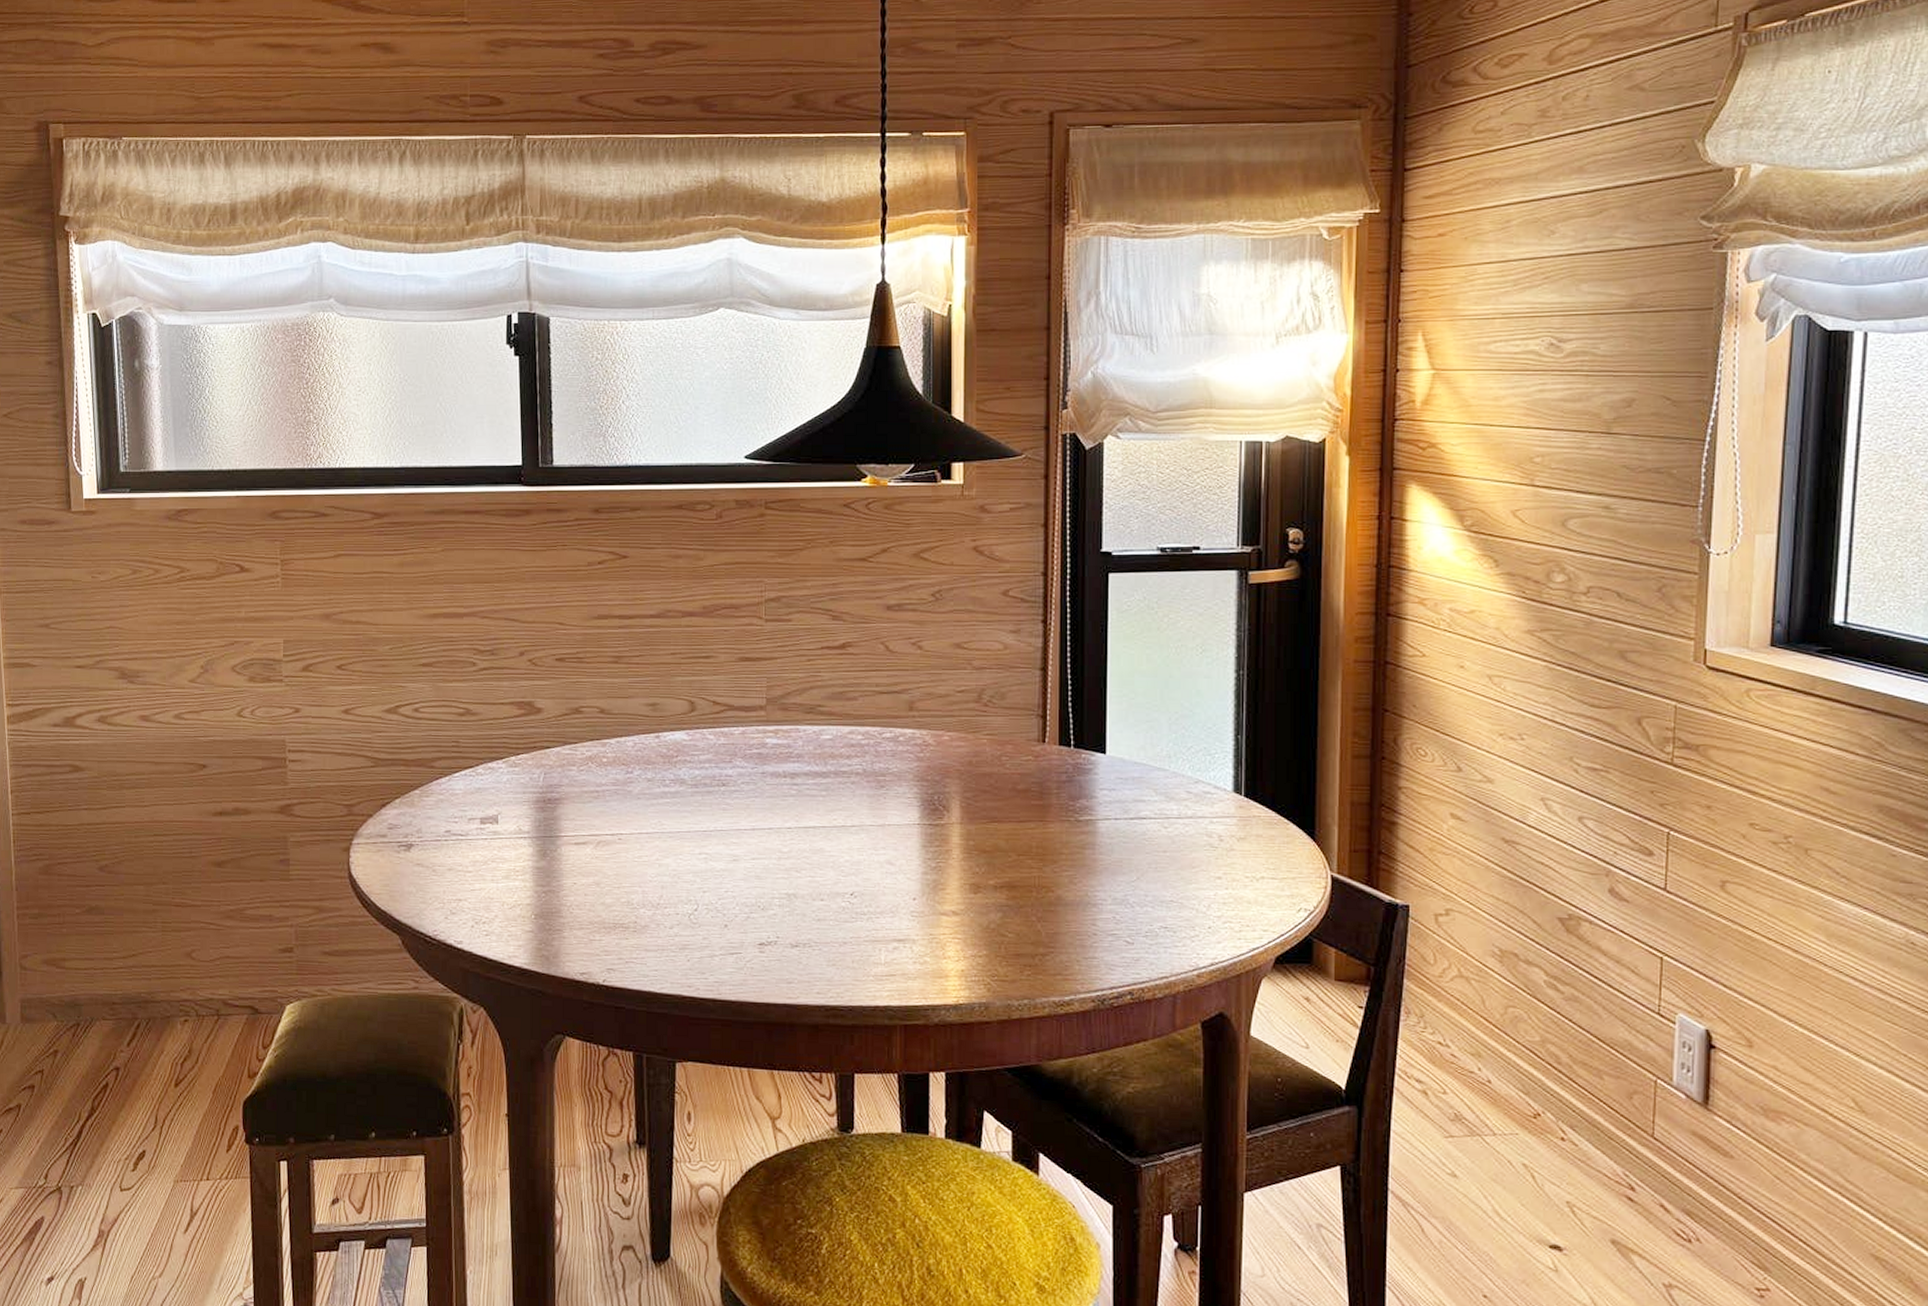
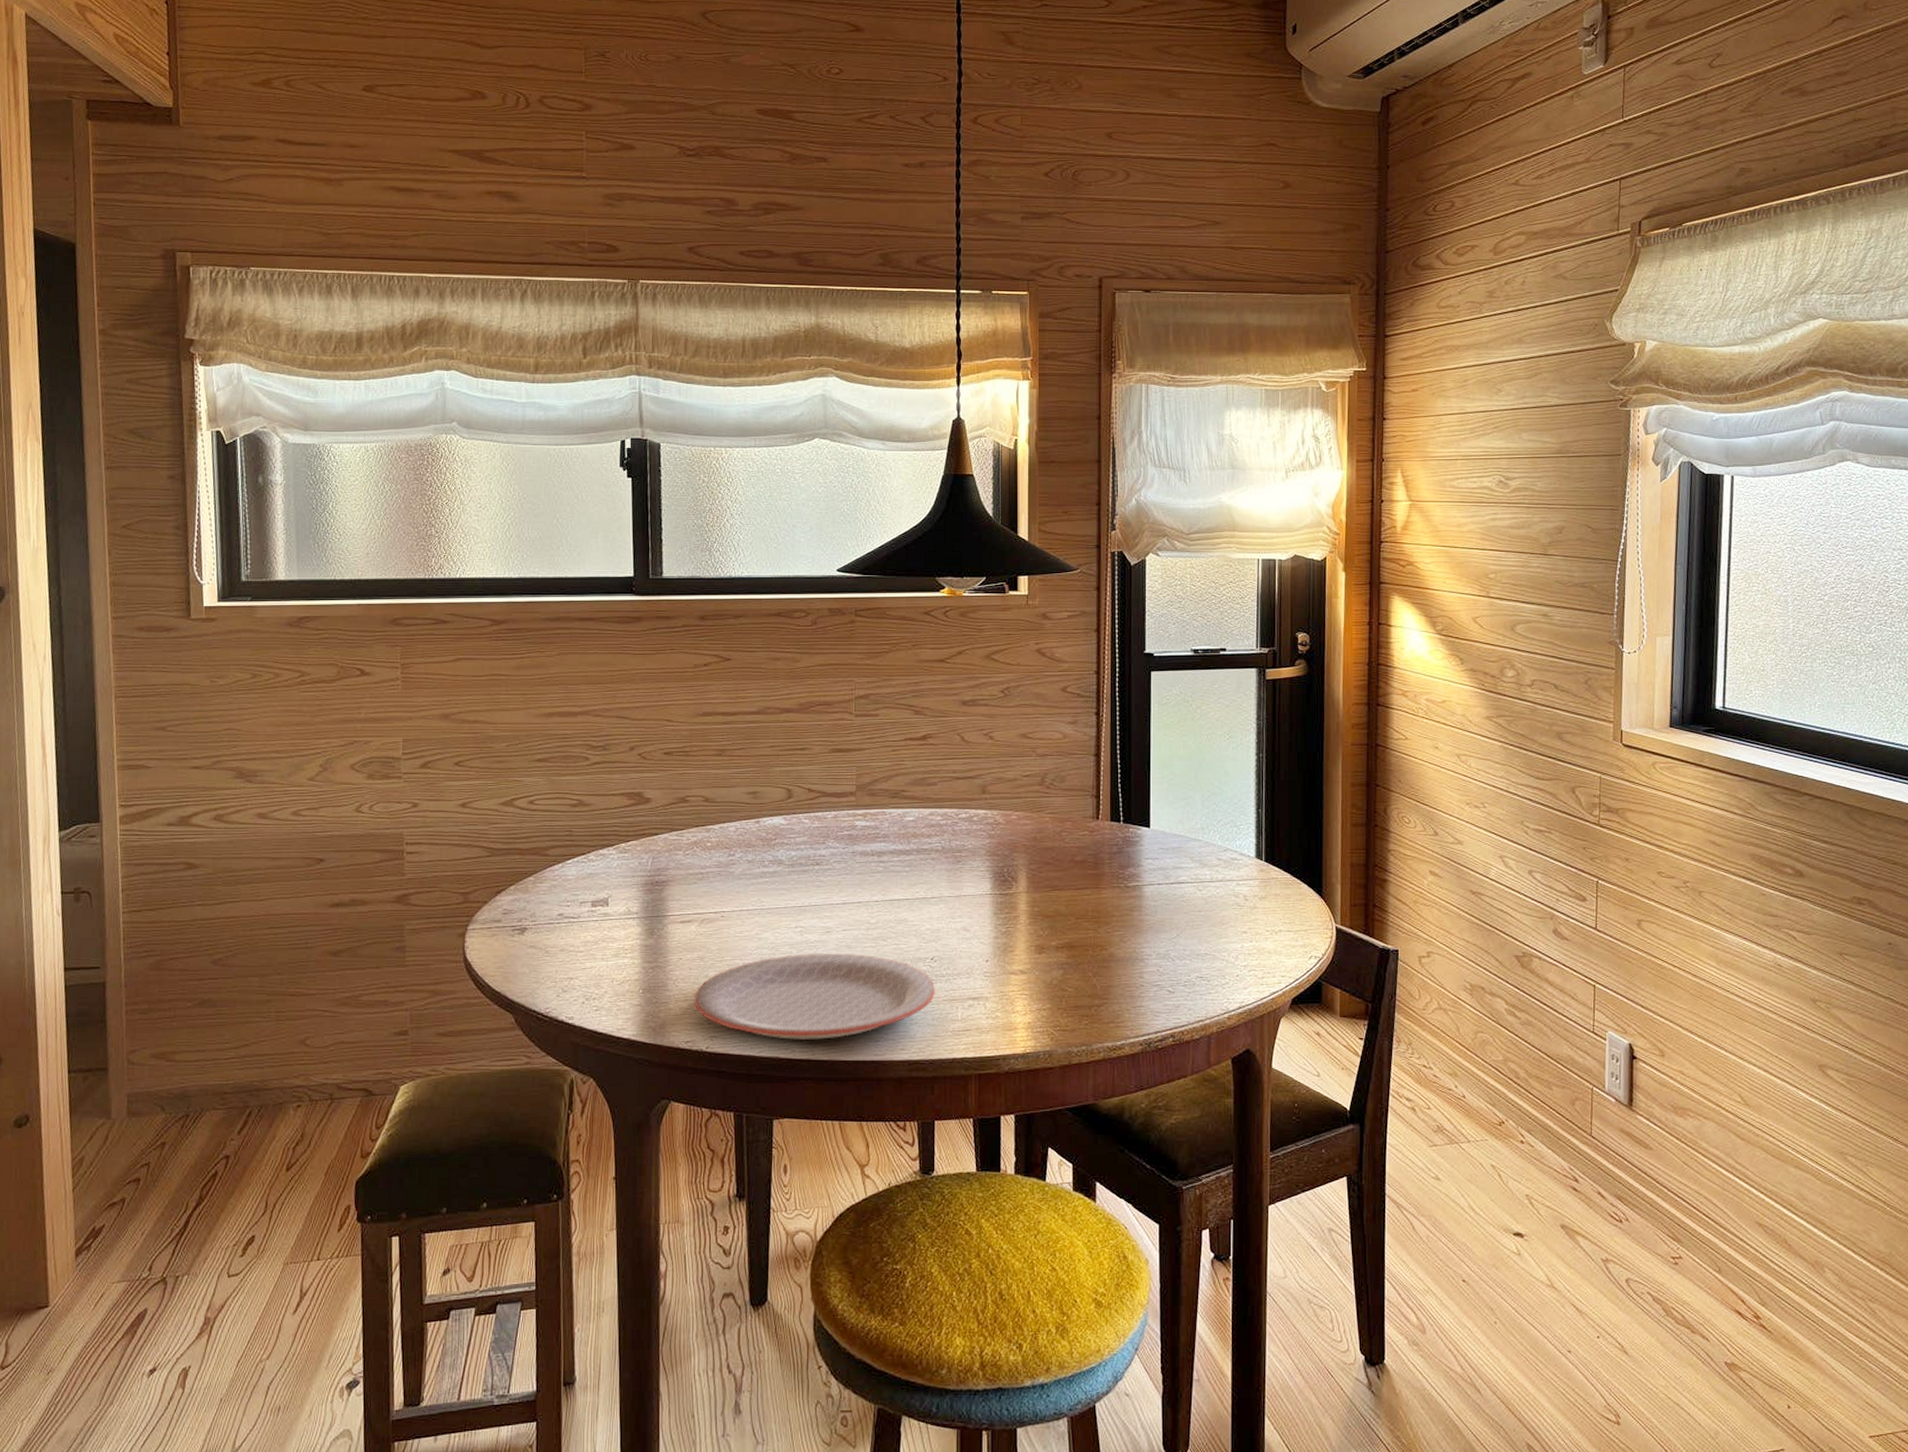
plate: none [589,883,855,978] -> present [693,953,935,1040]

